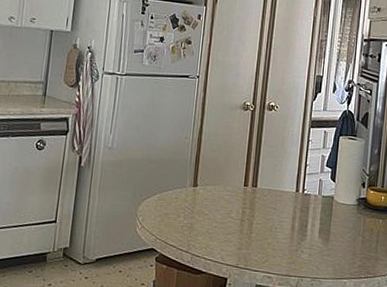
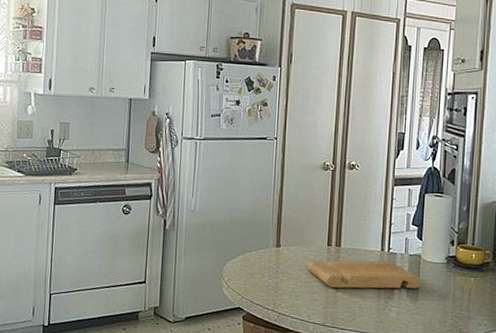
cutting board: none [222,200,334,230] -> present [306,260,422,289]

